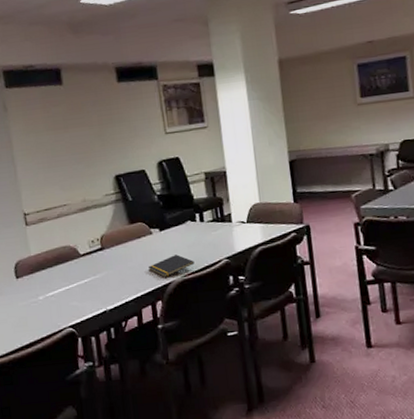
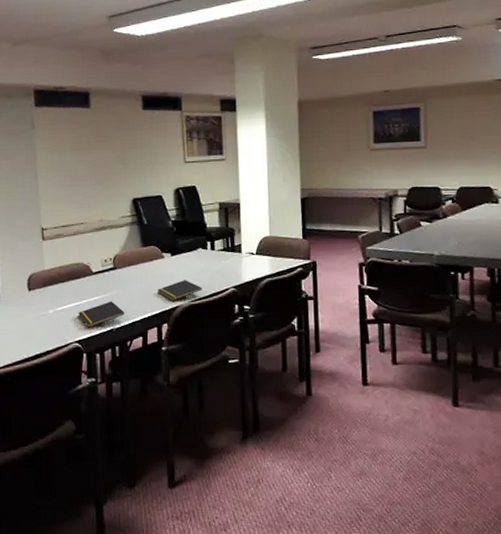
notepad: none [69,282,117,312] -> present [78,301,125,328]

